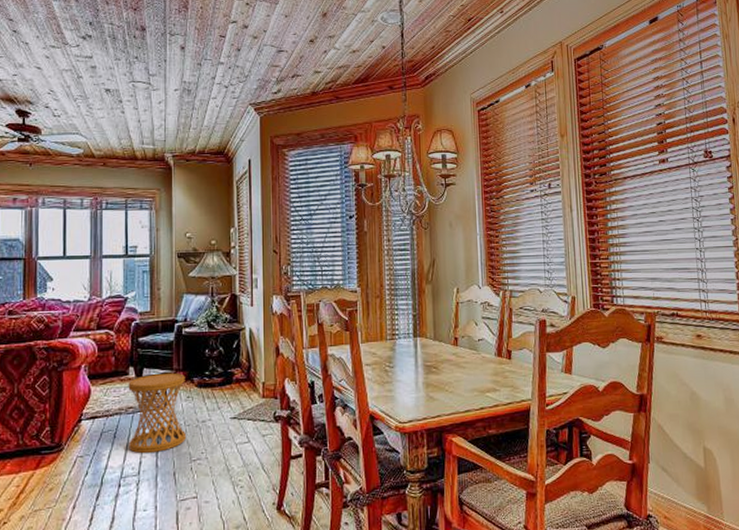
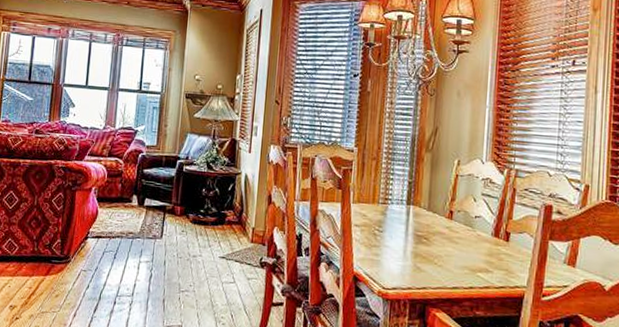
side table: present [128,372,187,454] -> none [126,205,182,278]

